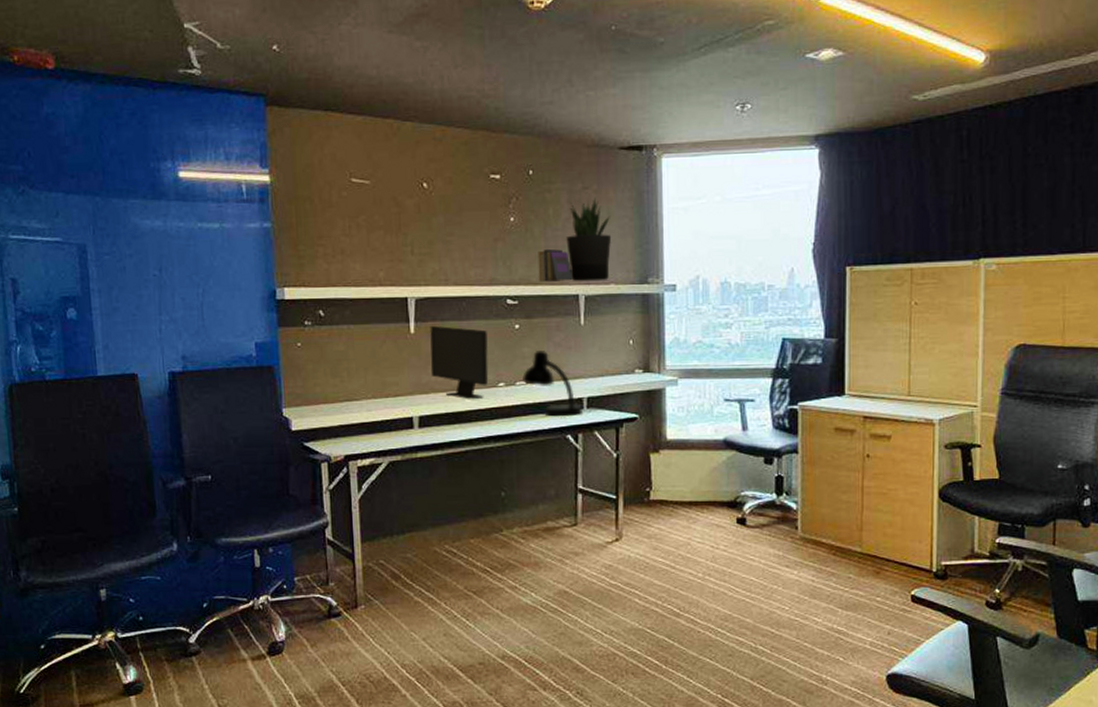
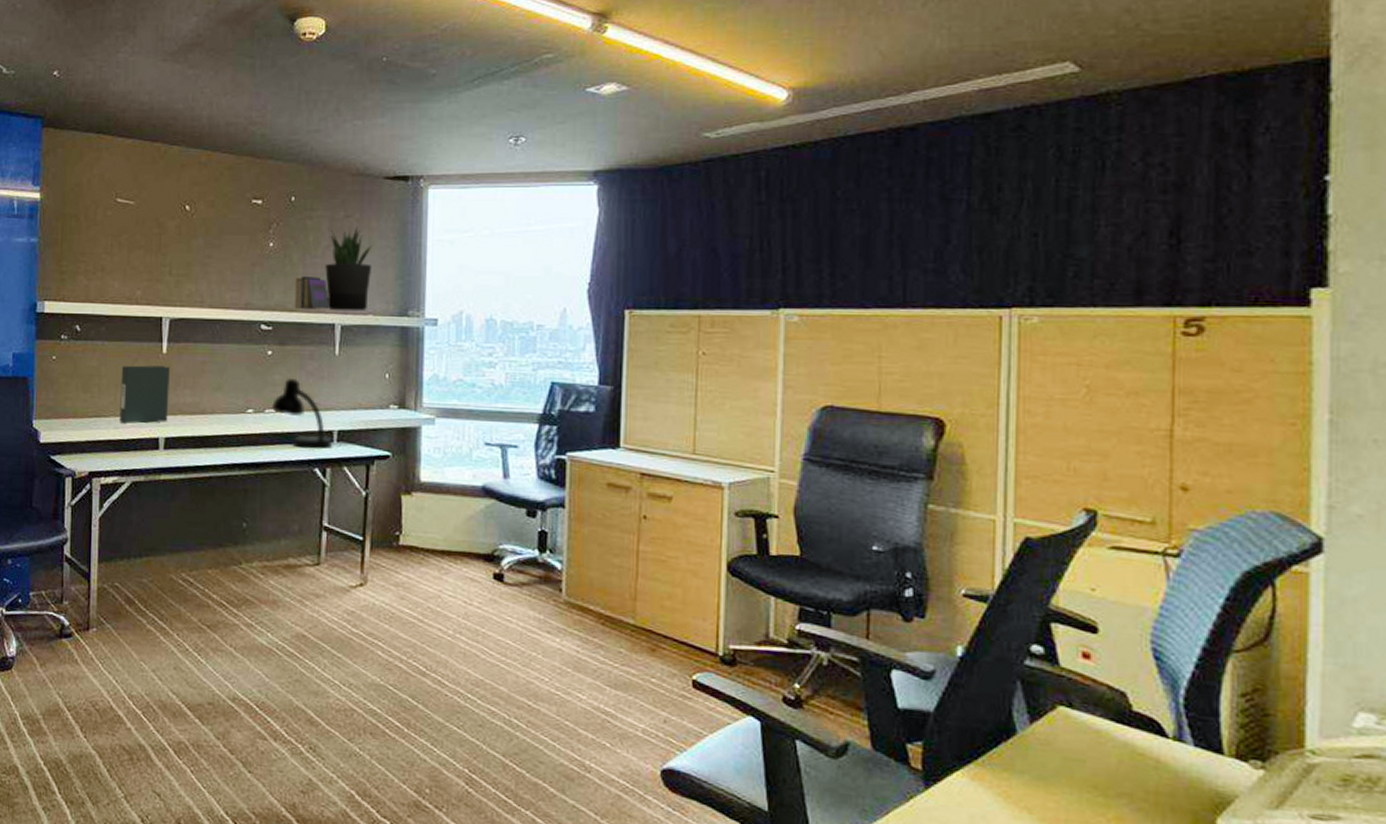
binder: none [369,346,421,406] -> present [119,365,170,424]
computer monitor: present [430,325,489,400] -> none [180,346,239,425]

